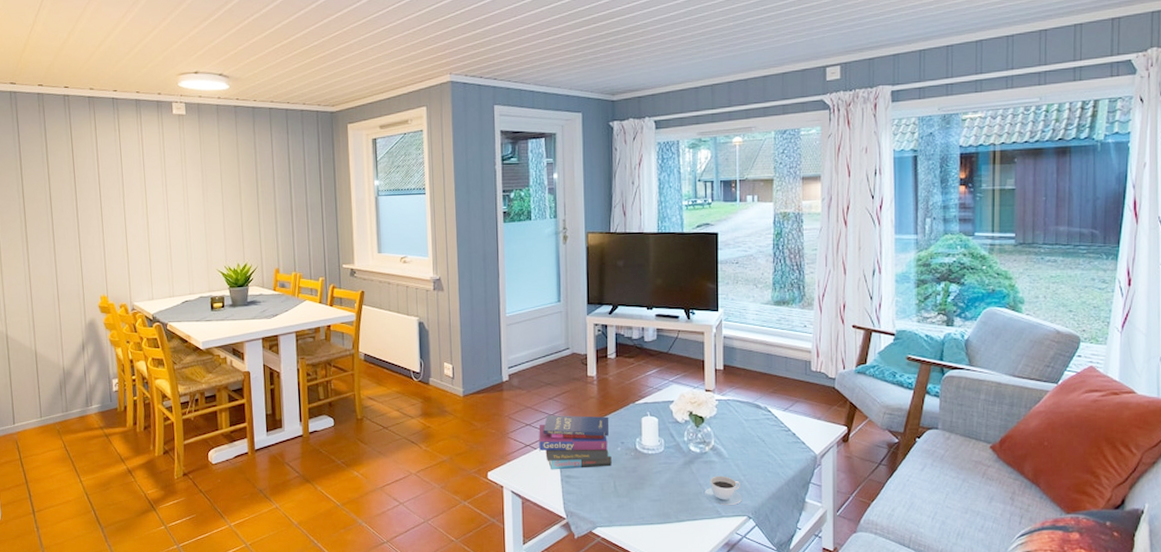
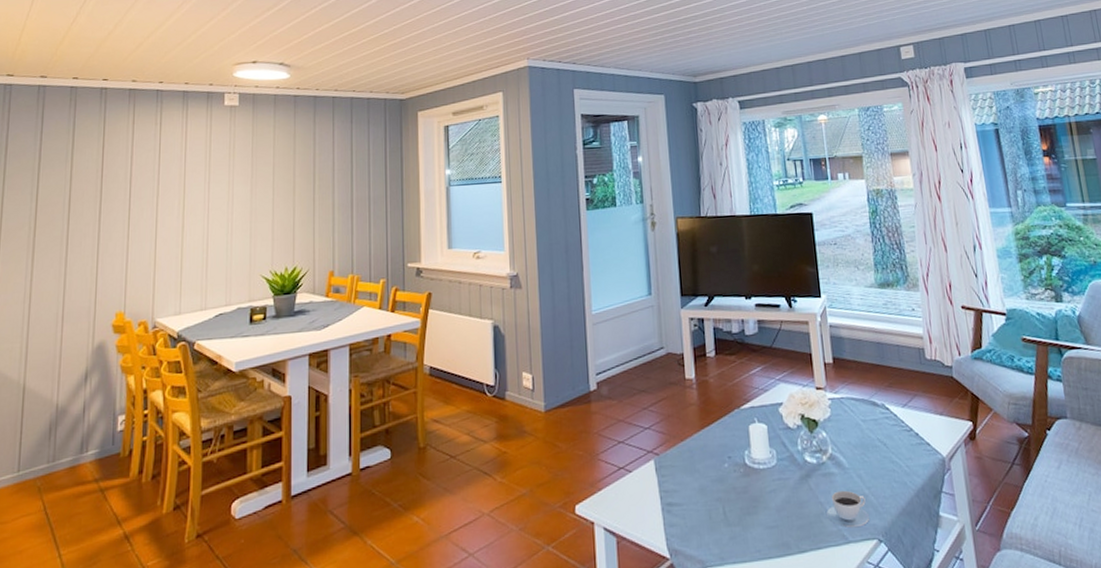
books: present [538,415,612,470] -> none [633,426,719,498]

